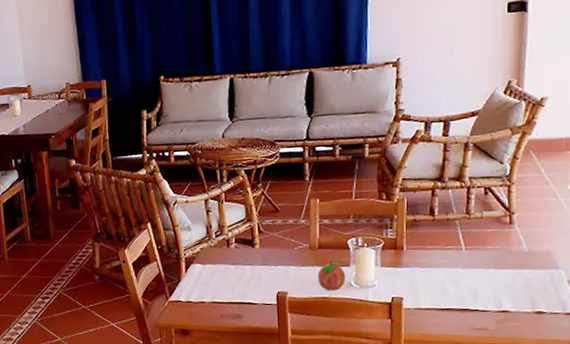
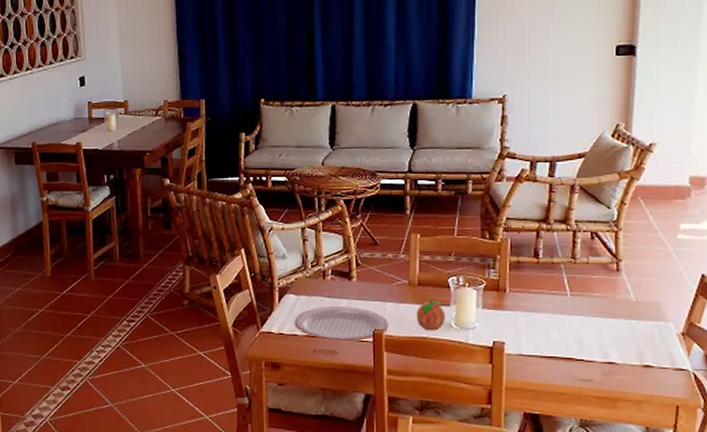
plate: none [201,272,291,306] -> present [294,307,388,342]

